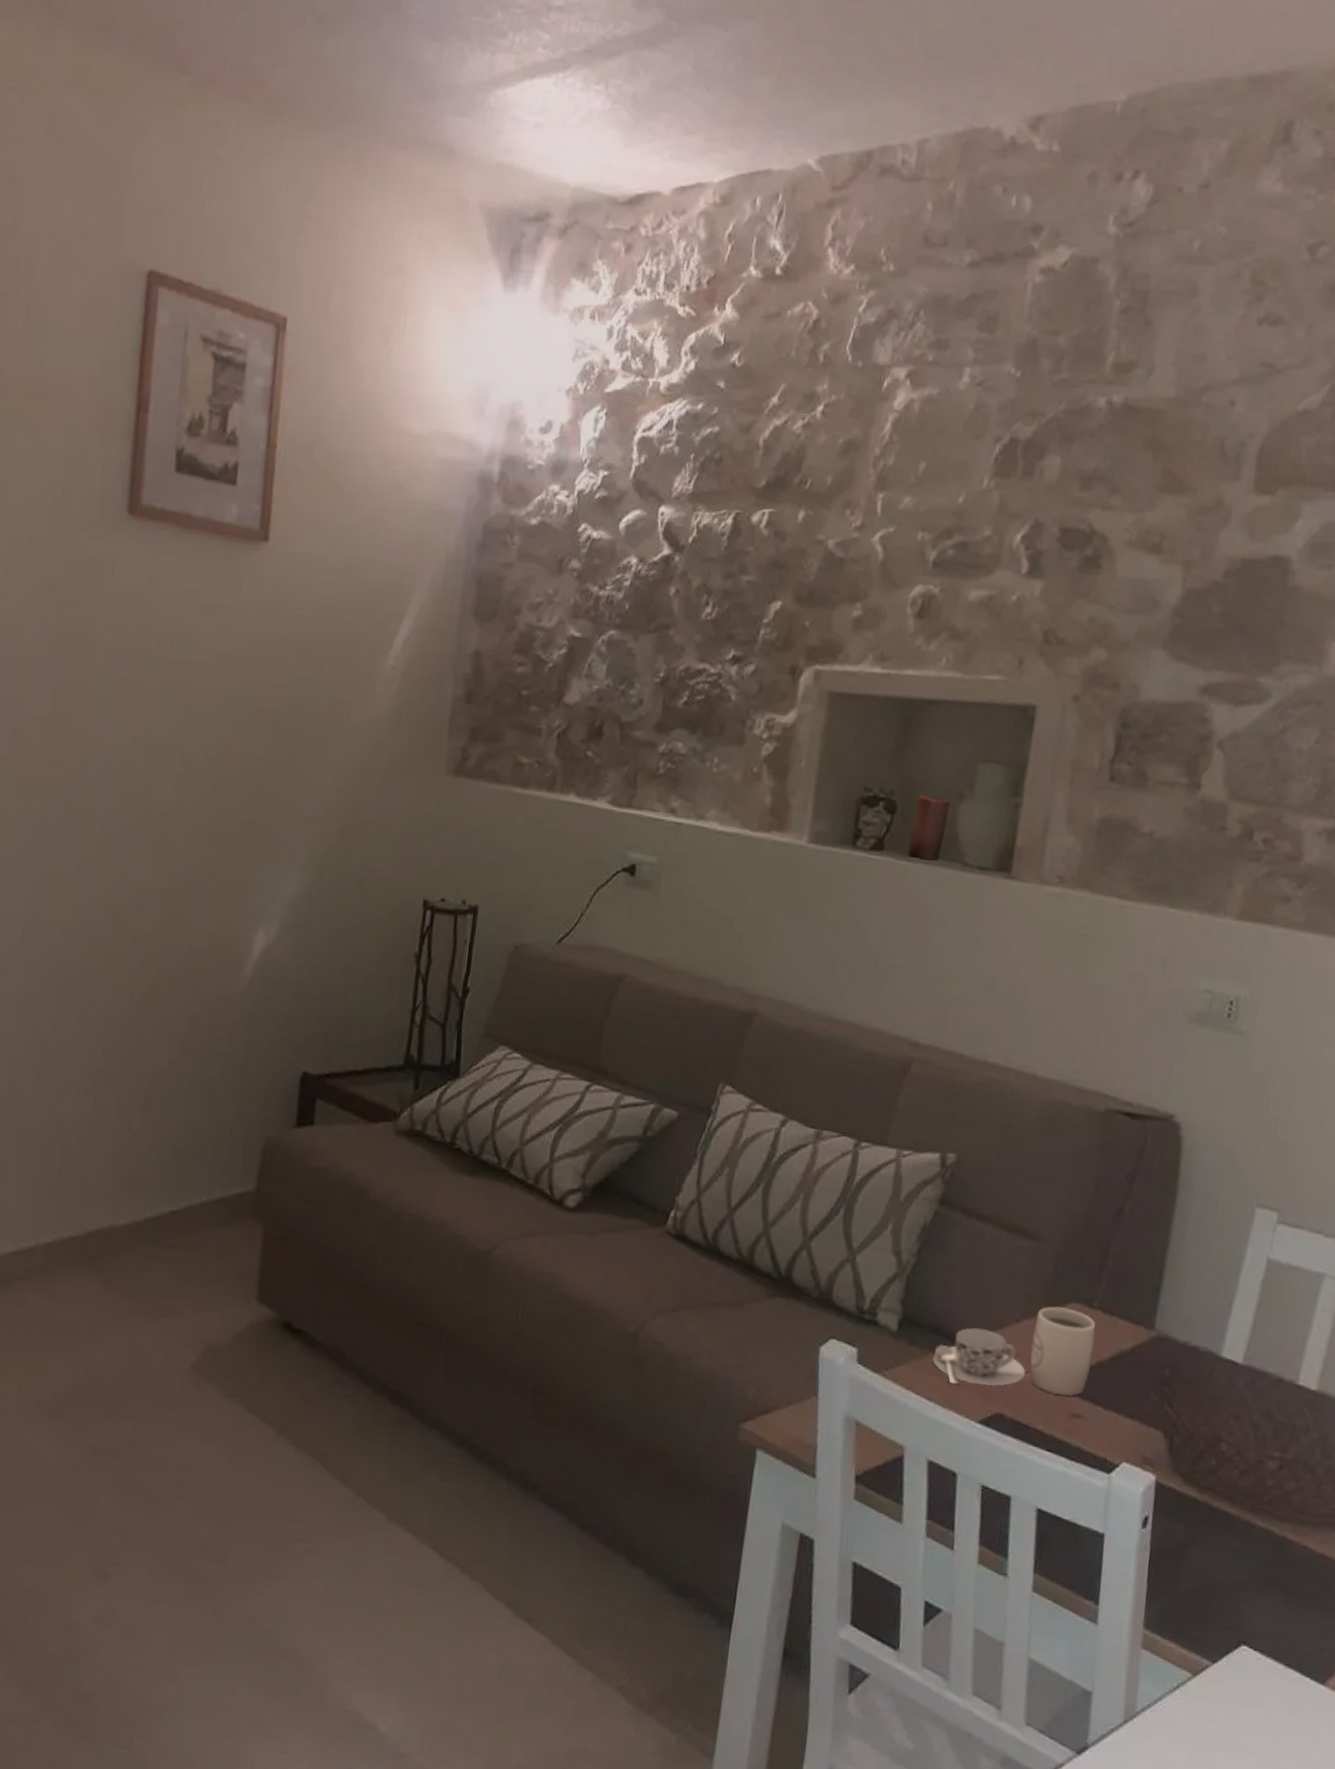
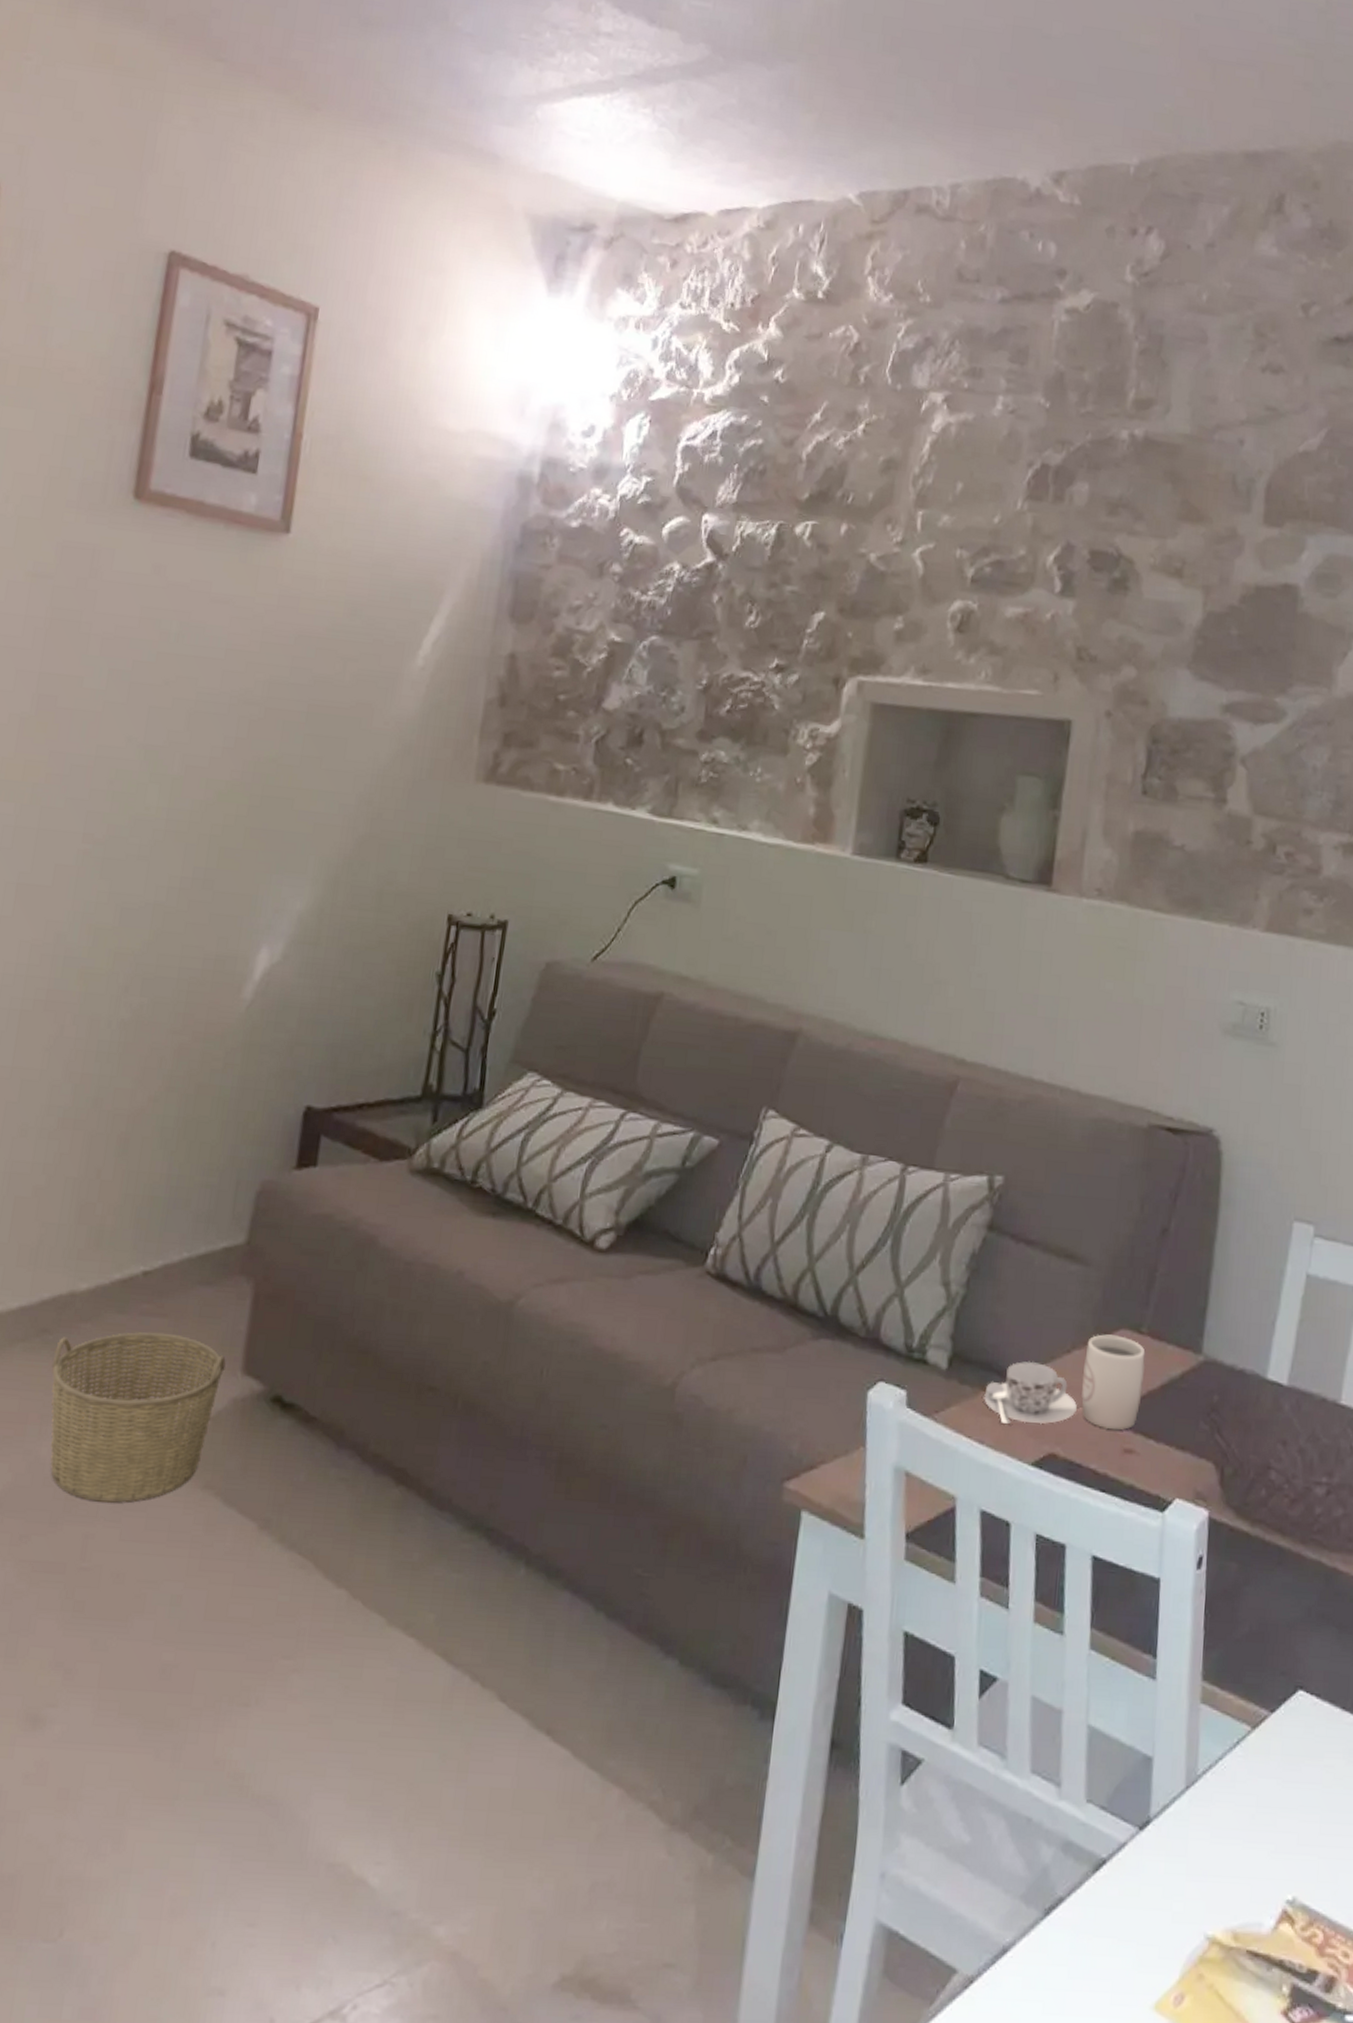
basket: none [99,1262,243,1404] -> present [50,1332,226,1503]
candle: present [908,794,950,860] -> none [951,807,992,872]

